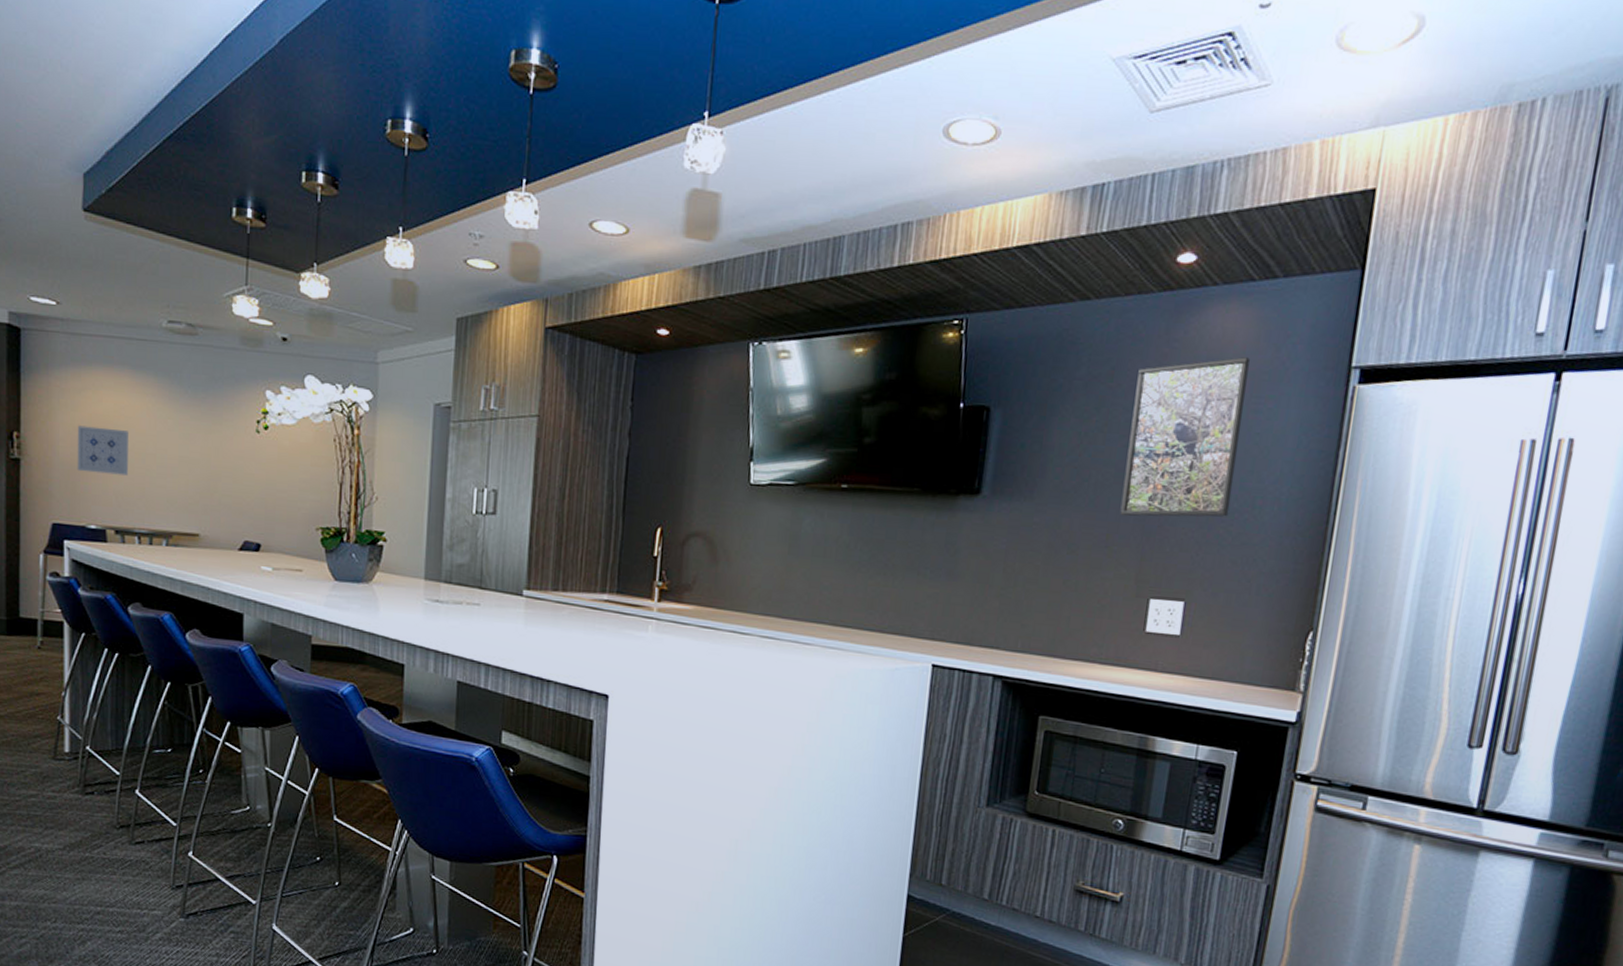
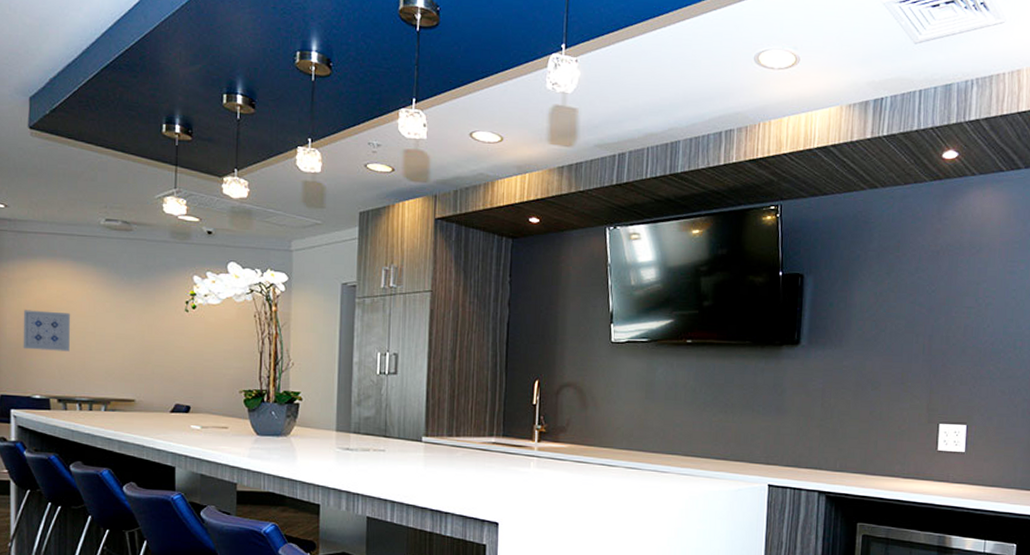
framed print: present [1120,357,1250,518] -> none [911,230,1004,359]

